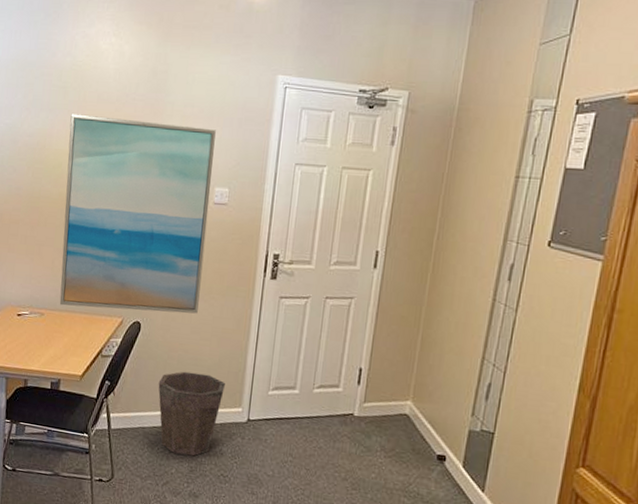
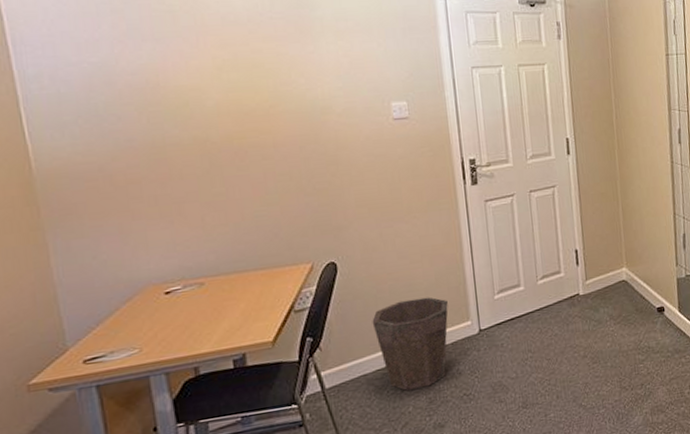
wall art: present [59,114,216,314] -> none [188,41,401,268]

